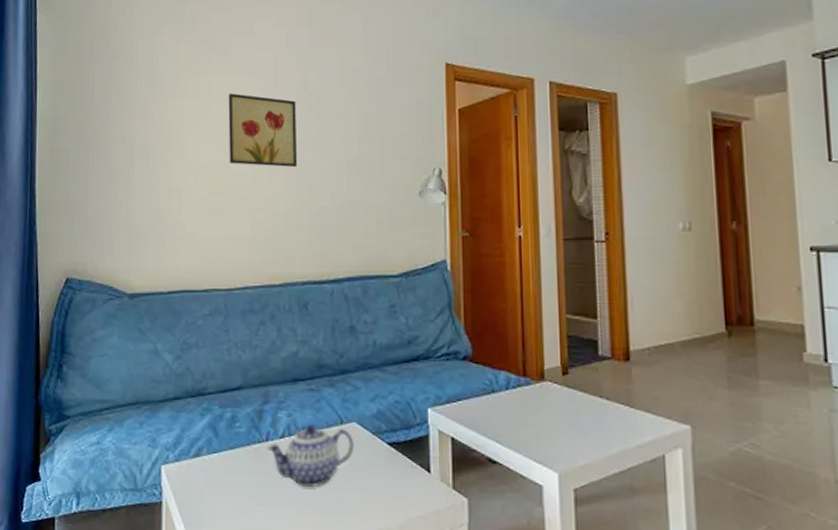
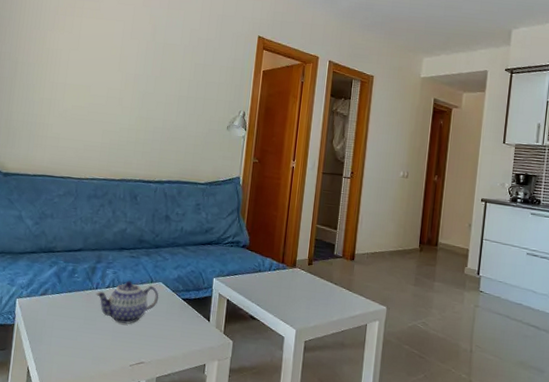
wall art: present [228,92,298,167] -> none [90,33,146,95]

